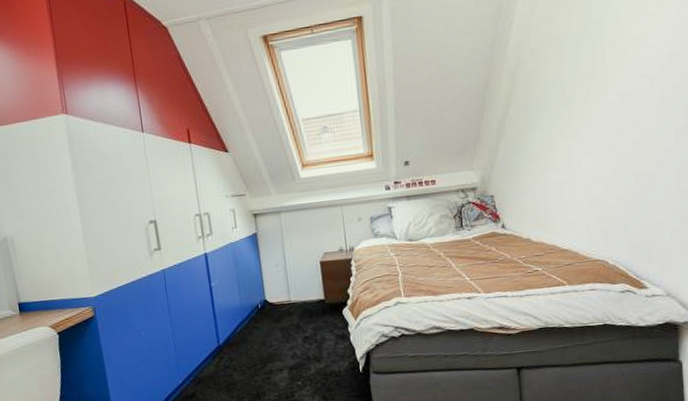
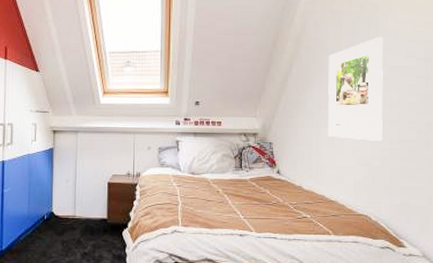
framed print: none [549,58,617,181] -> present [327,37,384,141]

